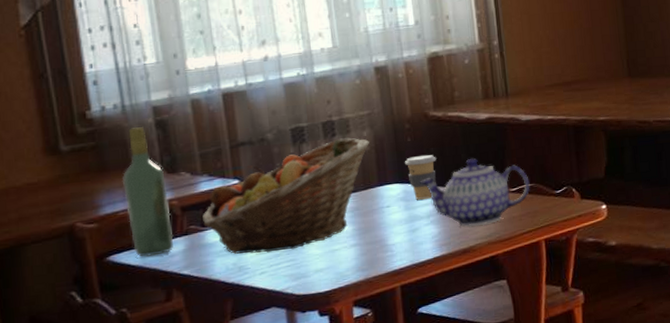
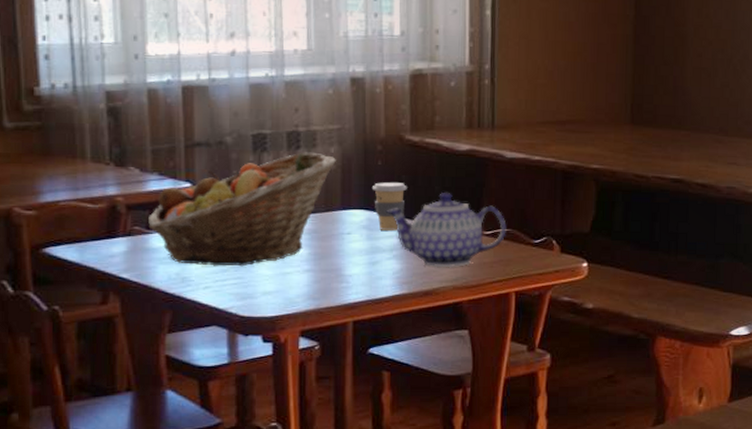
wine bottle: present [122,127,174,257] -> none [66,112,116,254]

